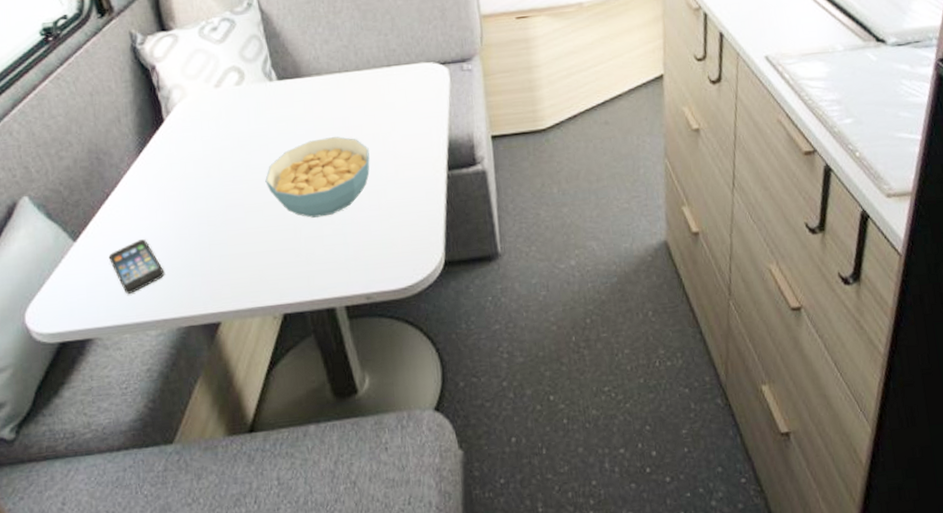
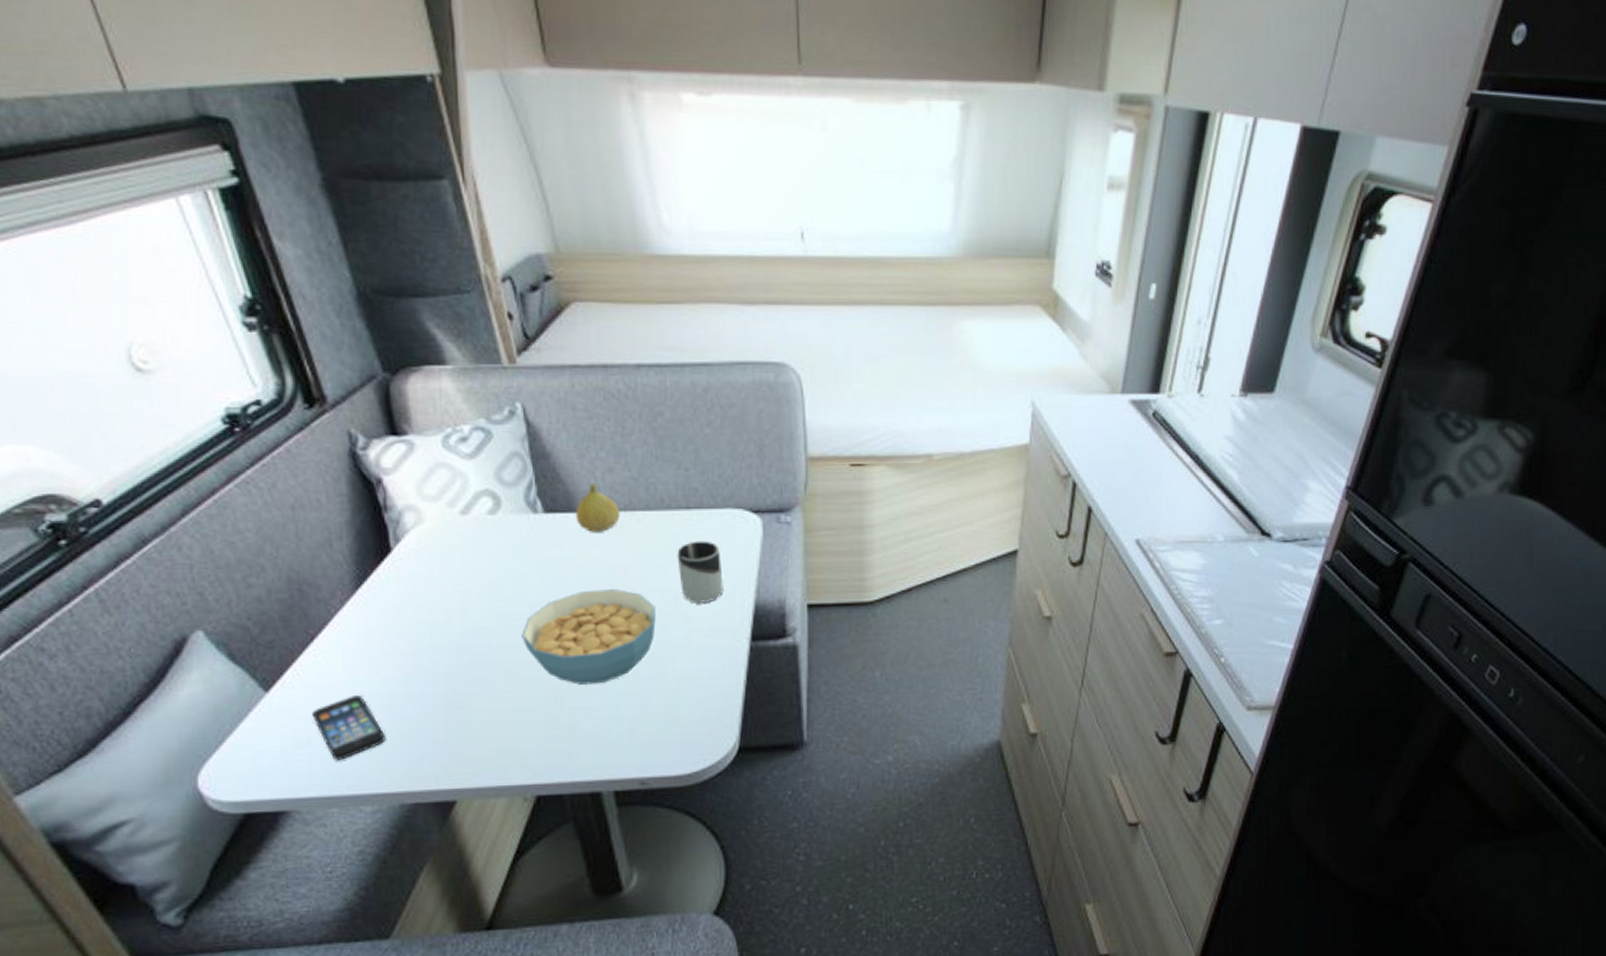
fruit: none [301,53,337,93] -> present [575,484,621,532]
cup: none [383,90,422,144] -> present [677,541,723,604]

